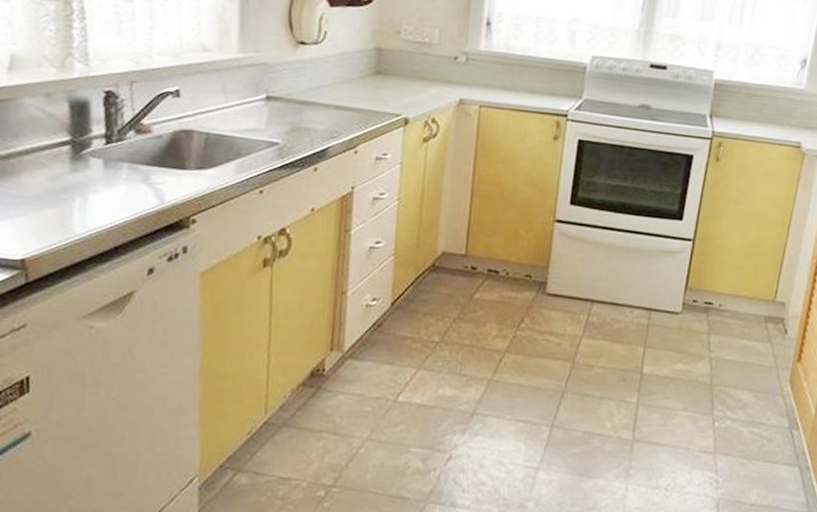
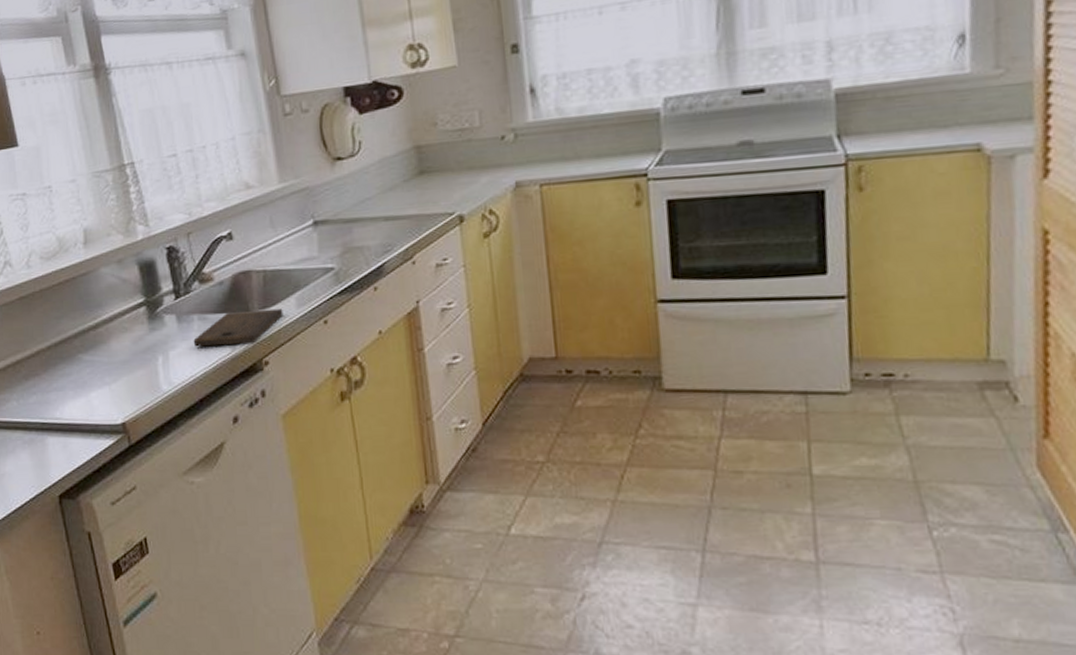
cutting board: none [118,166,220,201] -> present [193,308,283,347]

